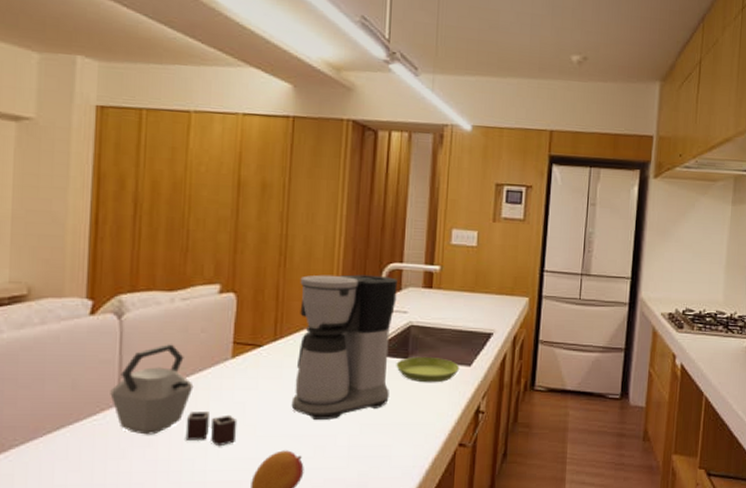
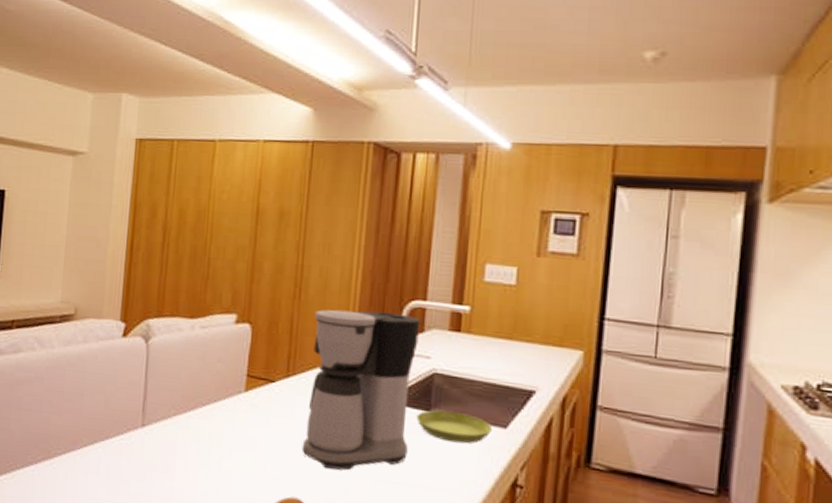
kettle: present [110,344,238,447] -> none [136,371,248,483]

